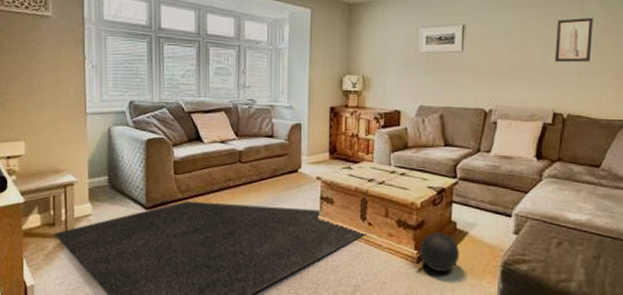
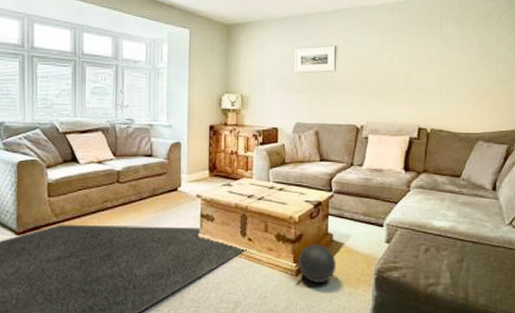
wall art: present [554,17,594,63] -> none [418,40,451,81]

